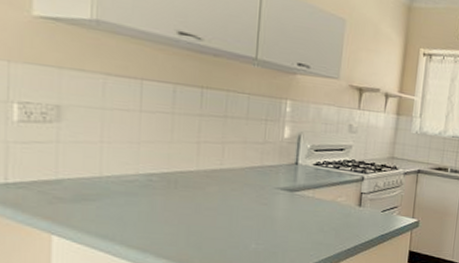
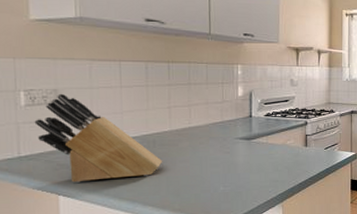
knife block: none [28,110,185,222] -> present [34,93,163,183]

